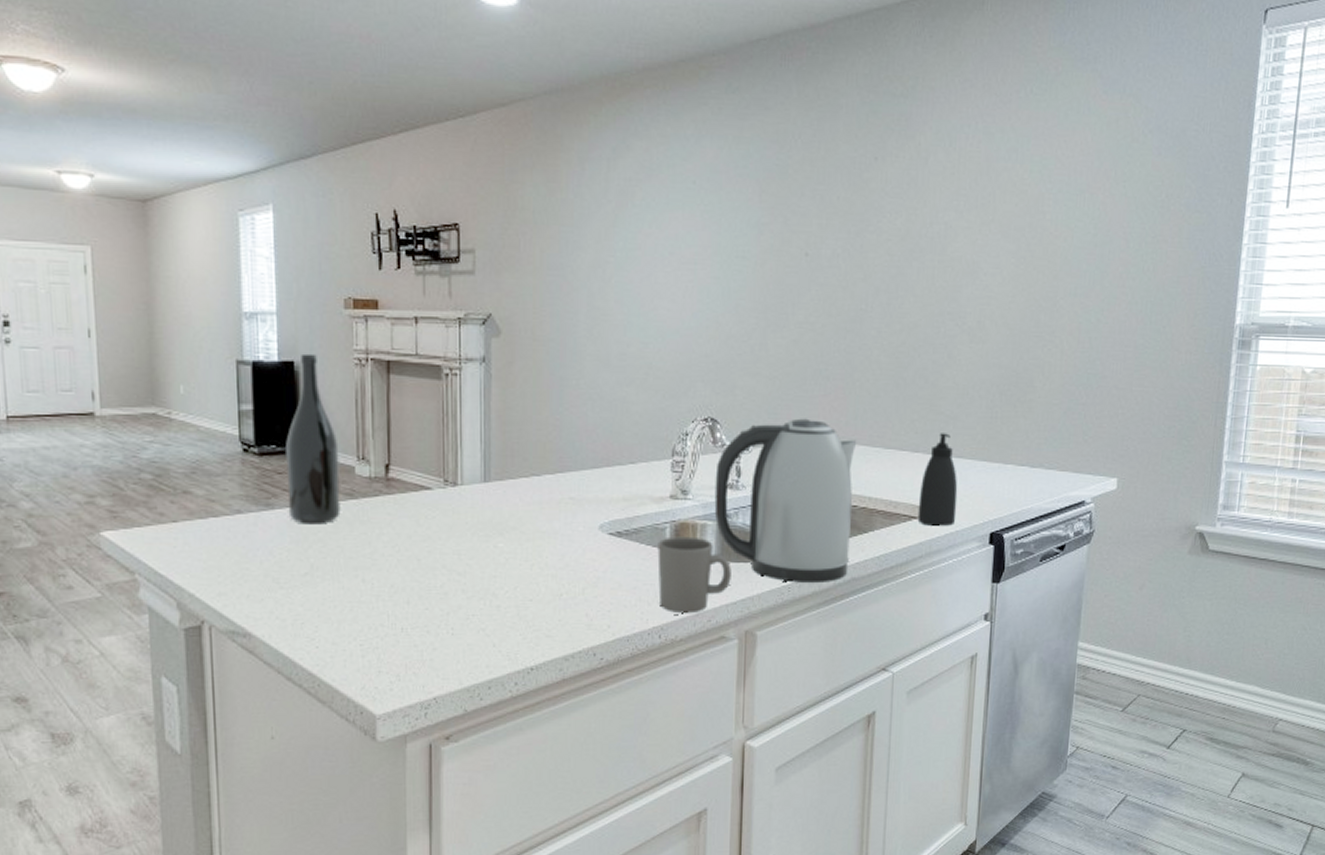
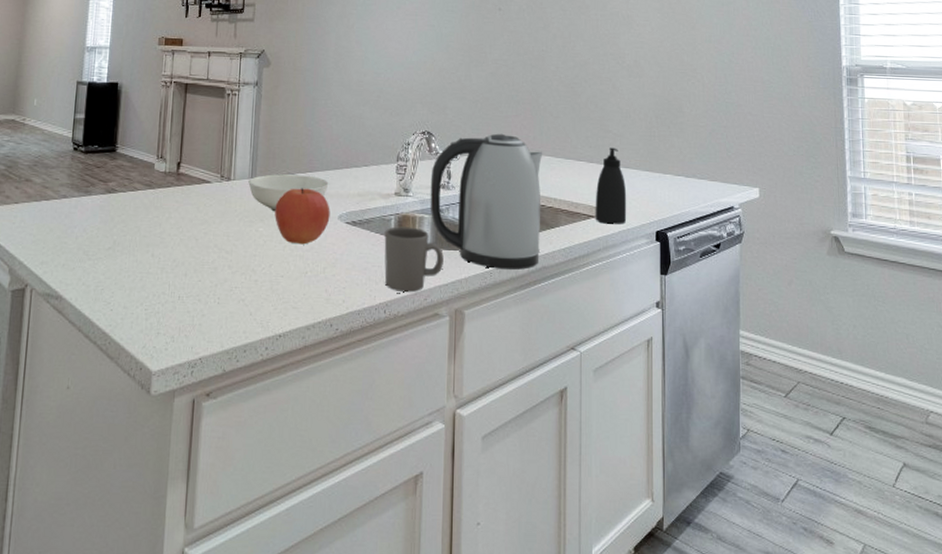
wine bottle: present [286,353,341,525] -> none [101,77,144,209]
bowl: none [481,476,585,523] -> present [248,174,329,212]
fruit: none [518,493,588,562] -> present [275,188,330,245]

